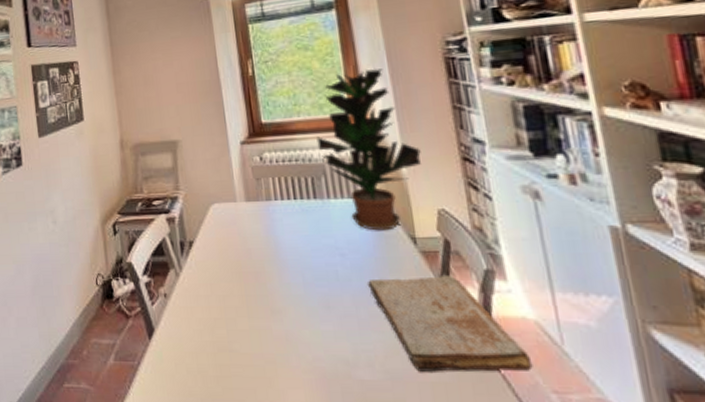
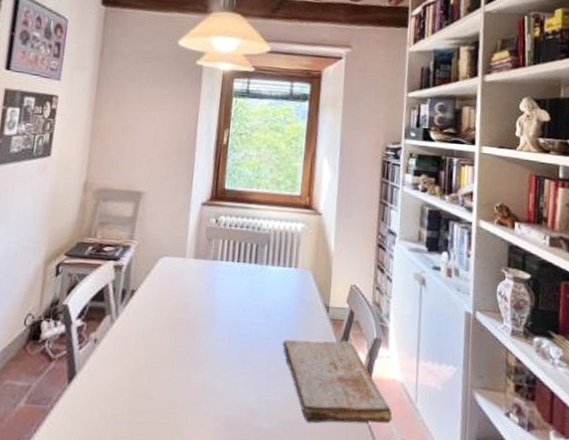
potted plant: present [316,68,421,231] -> none [268,156,349,299]

